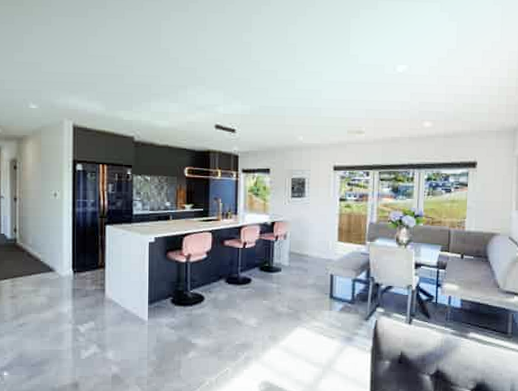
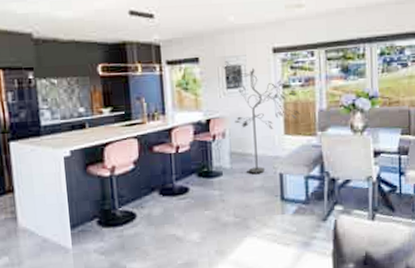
floor lamp: none [289,174,353,273] -> present [222,61,300,175]

